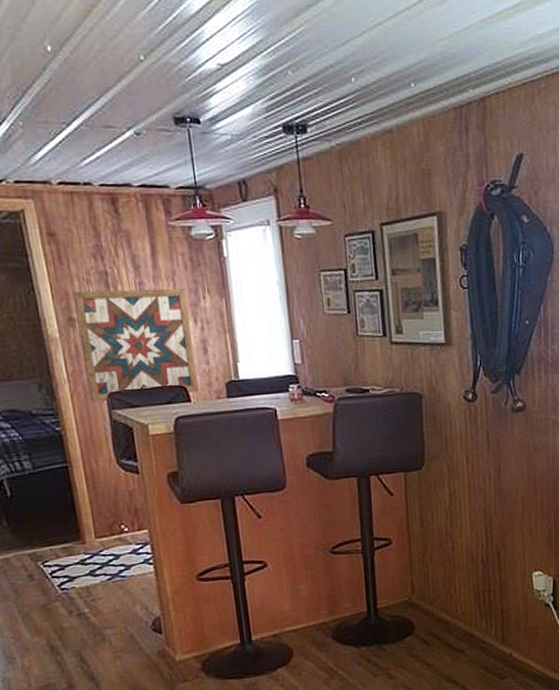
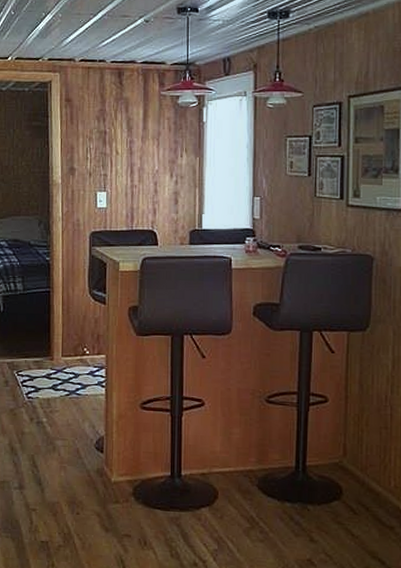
wall art: present [72,288,198,403] -> none [76,147,167,239]

